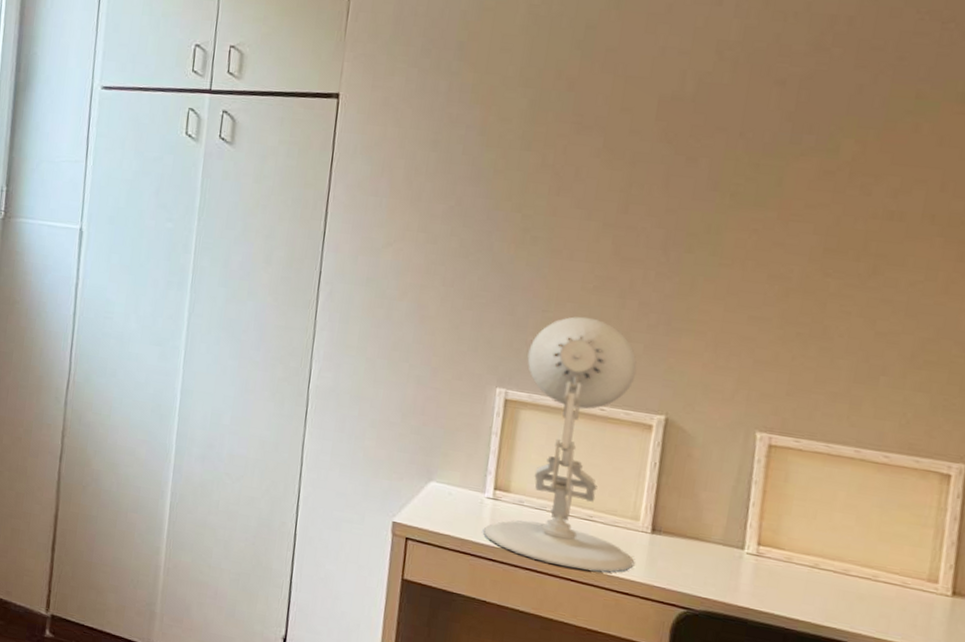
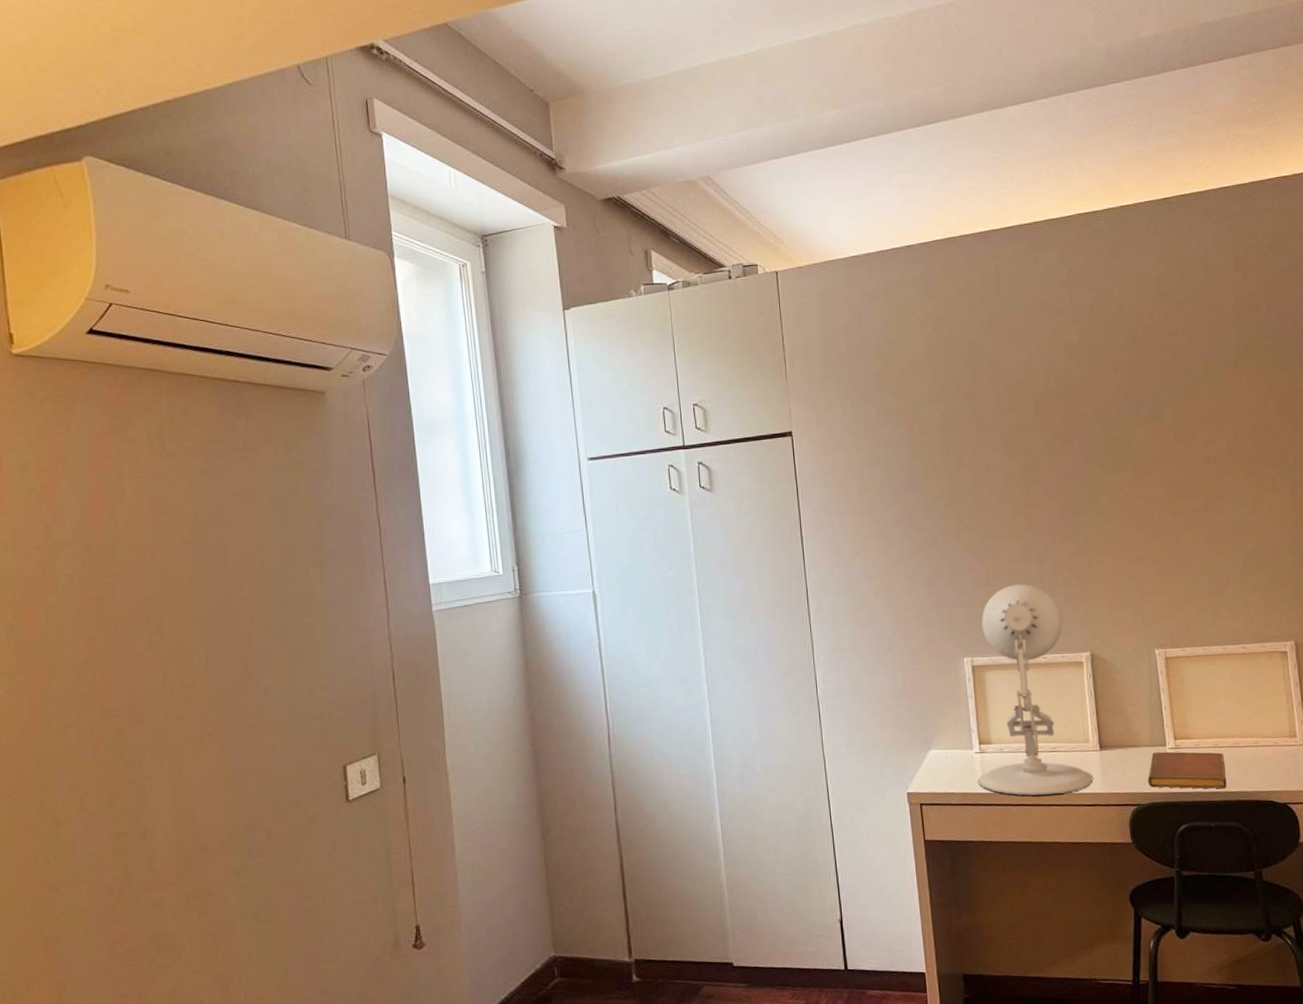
notebook: none [708,553,824,620] -> present [1148,751,1227,789]

